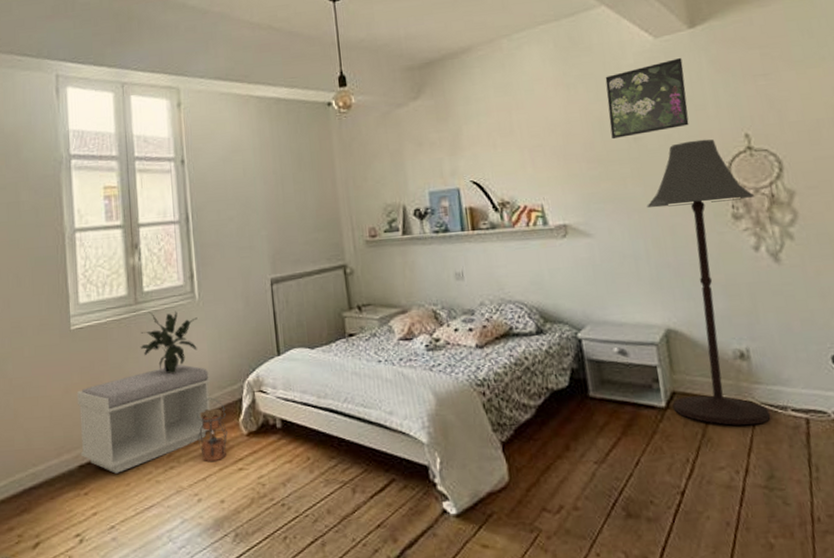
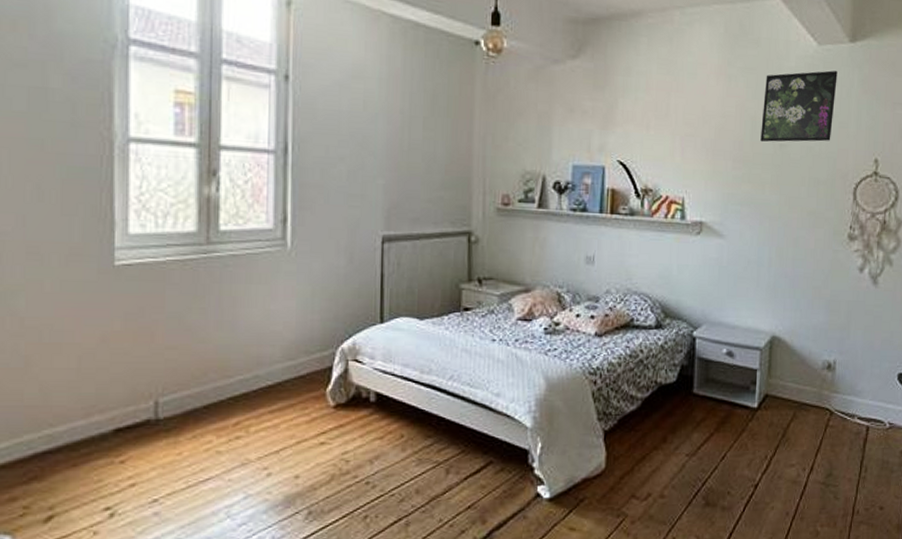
bench: present [76,364,211,474] -> none [117,322,297,441]
potted plant: present [140,310,198,375] -> none [209,255,287,332]
lantern: present [196,397,228,461] -> none [273,362,311,433]
floor lamp: present [647,139,771,426] -> none [763,156,870,429]

